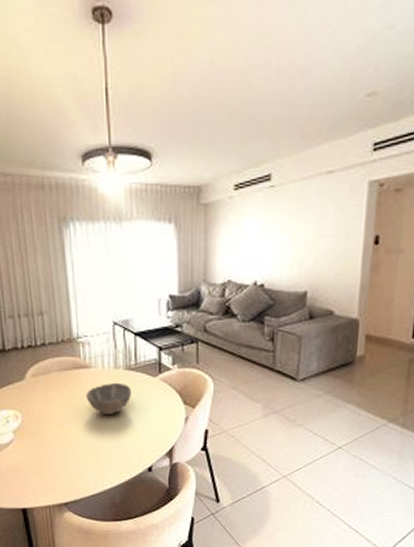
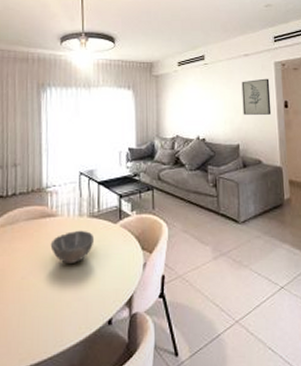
wall art: none [316,204,359,254] -> present [241,78,272,115]

